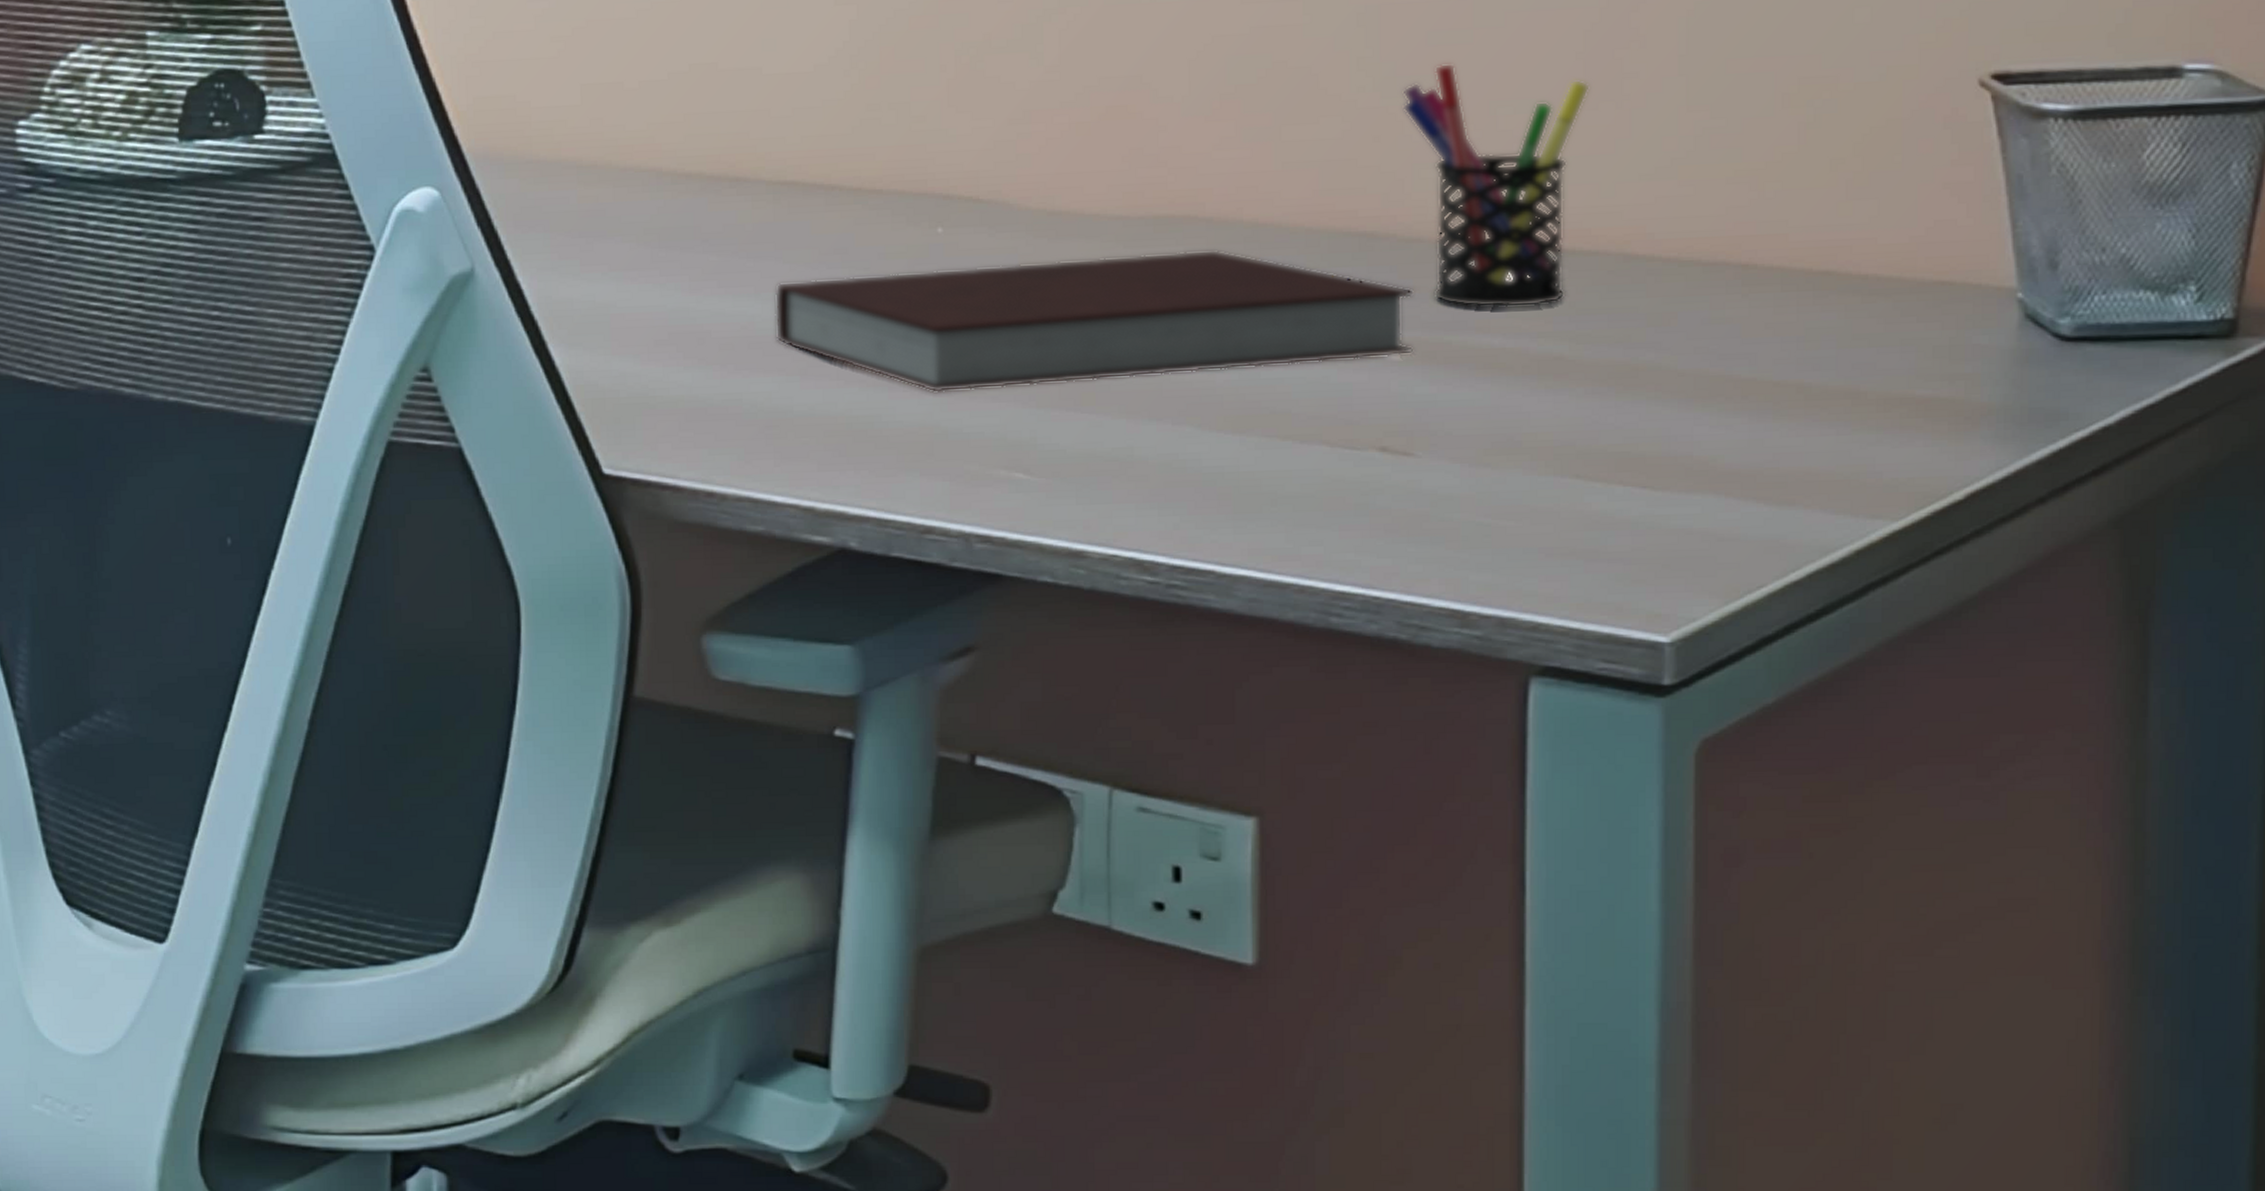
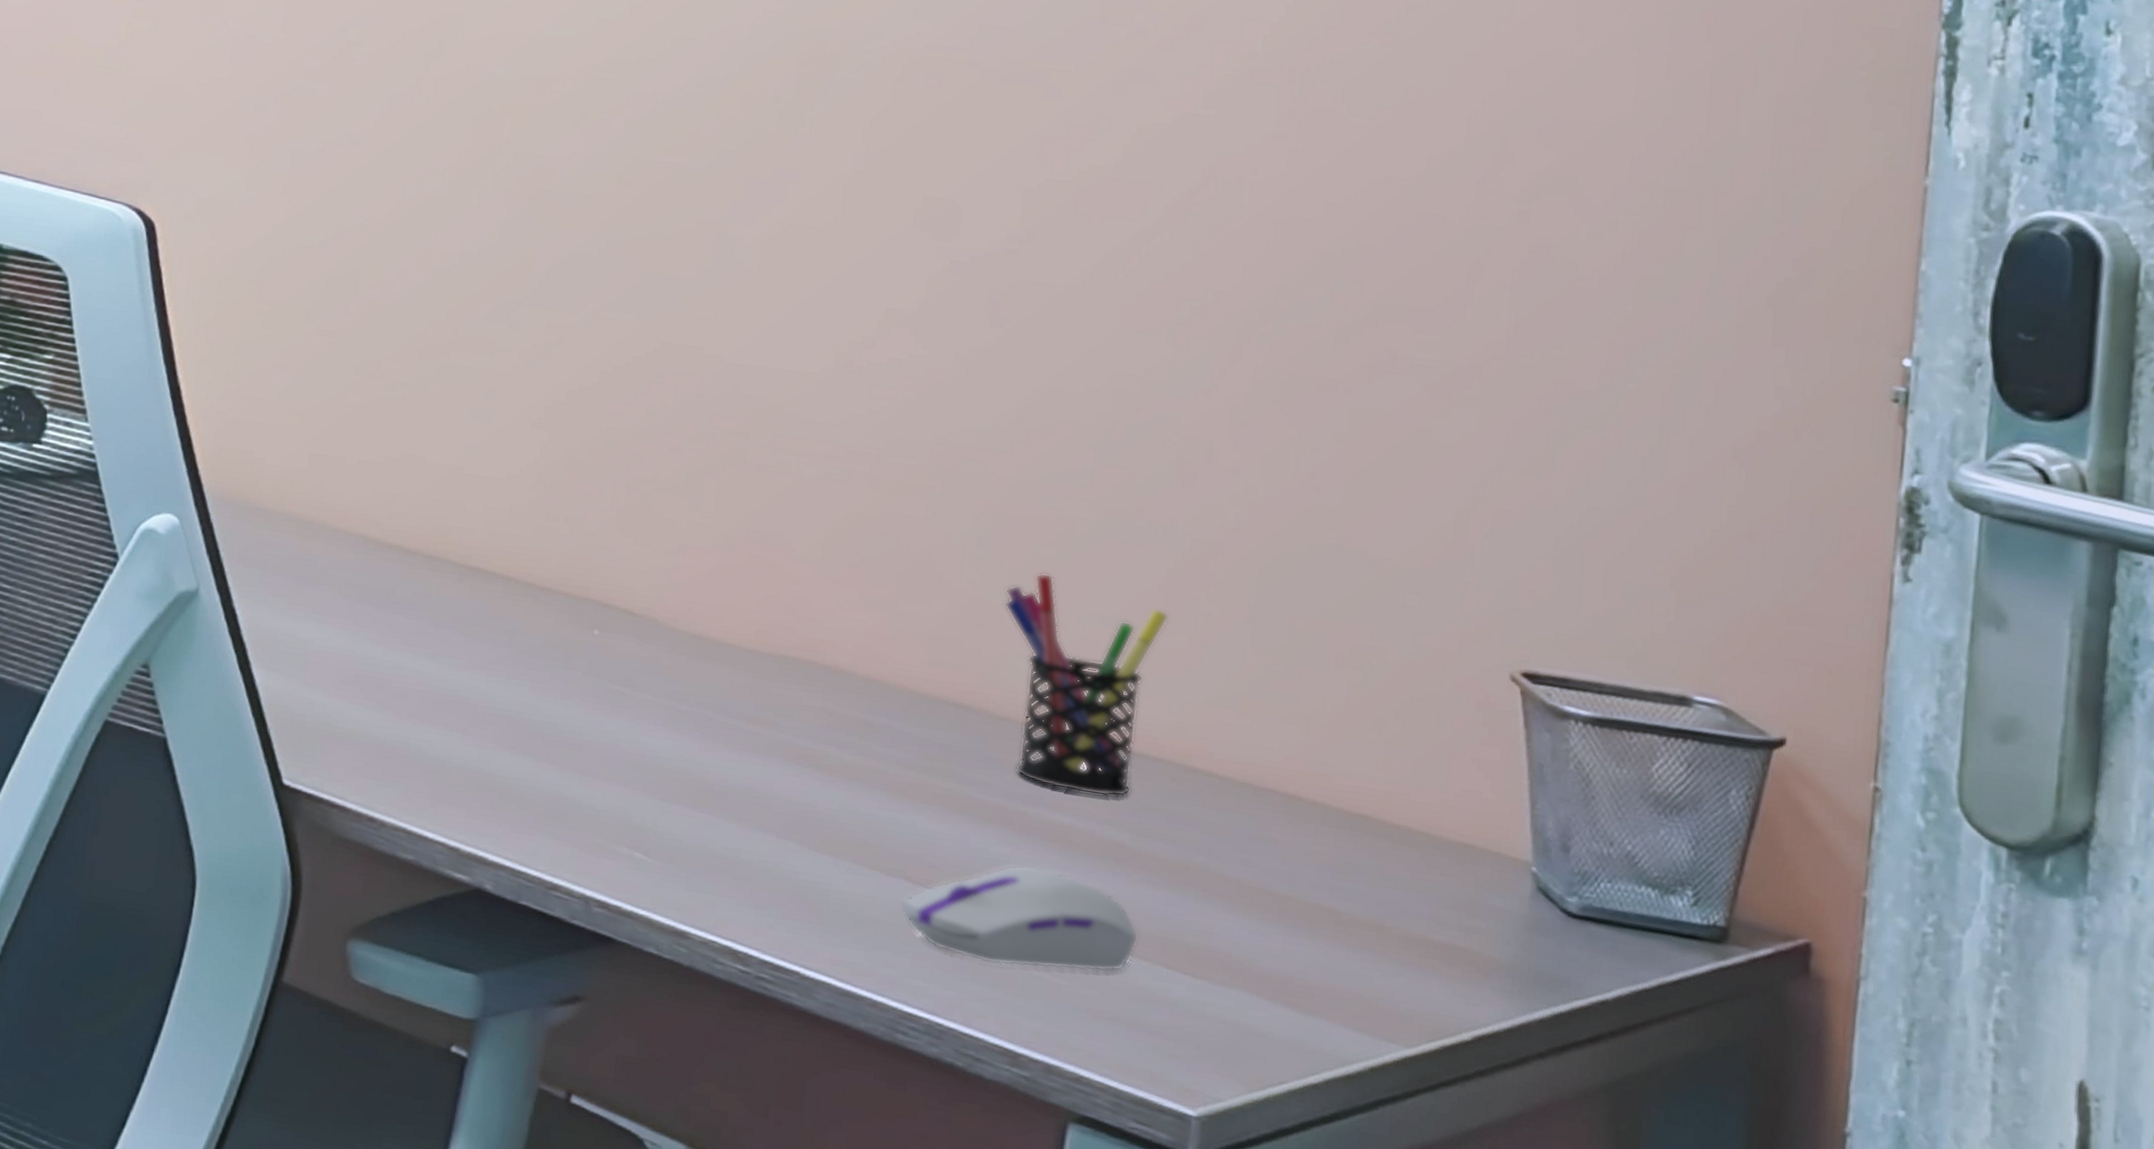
notebook: present [774,249,1414,394] -> none [445,650,999,818]
computer mouse: none [1320,400,1589,520] -> present [901,865,1139,973]

